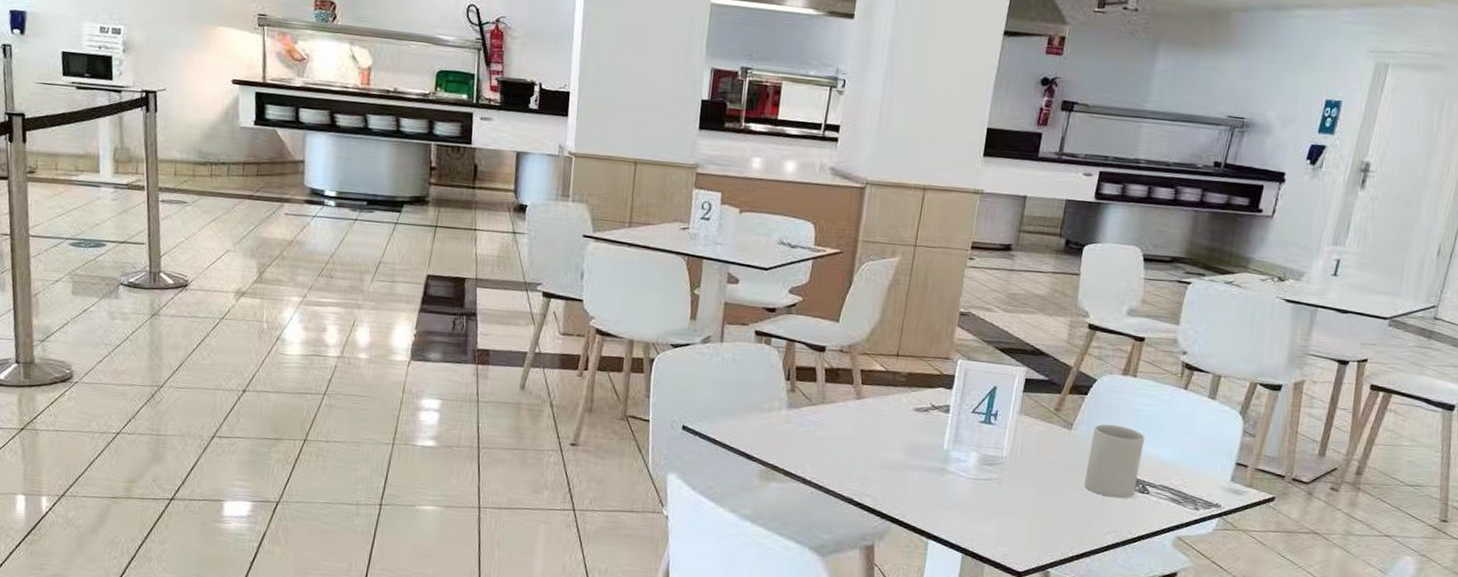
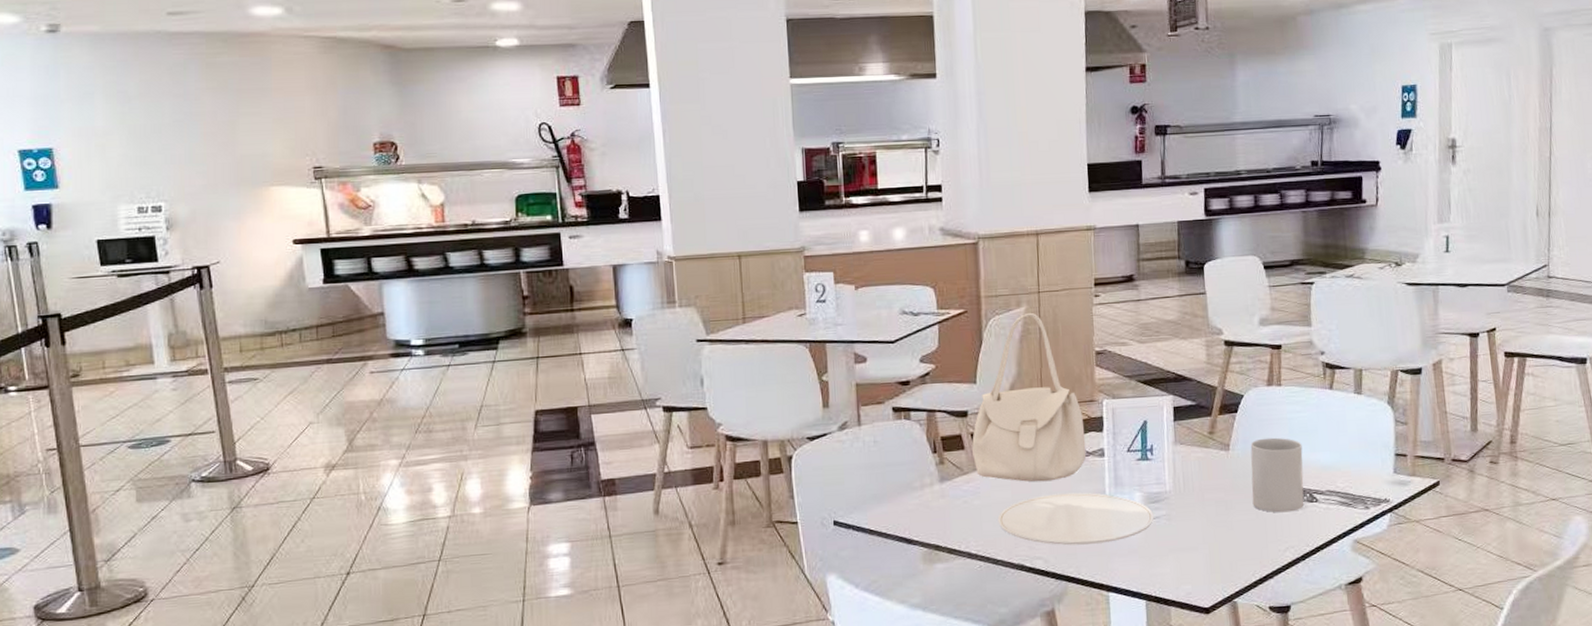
handbag: none [823,263,936,427] -> present [972,312,1086,482]
plate: none [835,438,987,494] -> present [997,492,1154,546]

